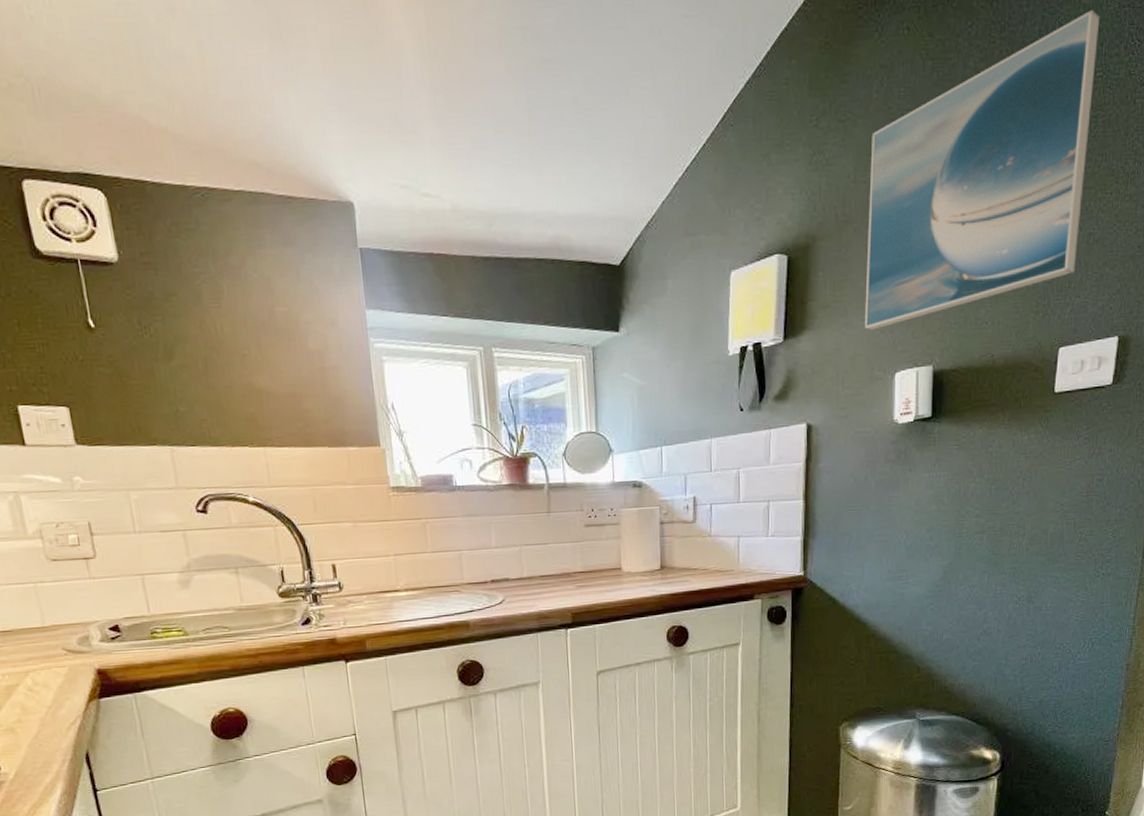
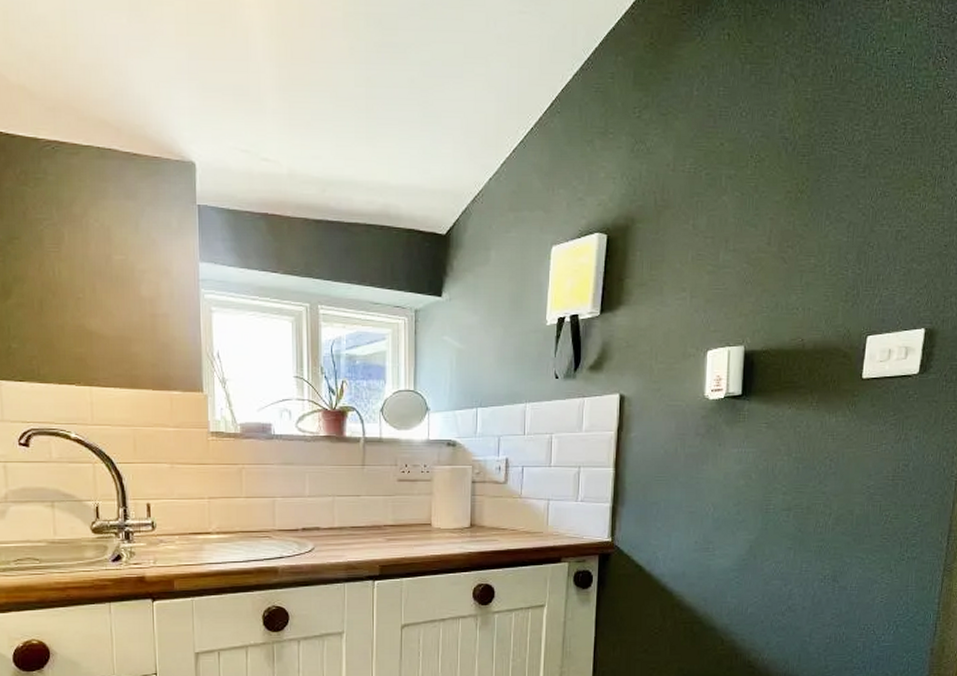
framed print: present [865,9,1100,330] -> none [680,27,910,309]

